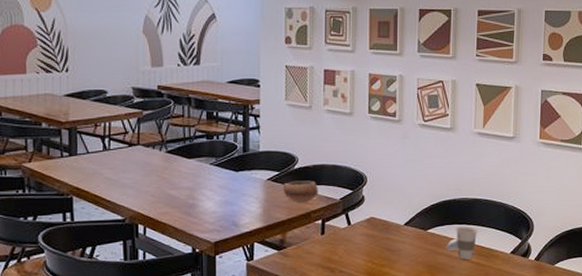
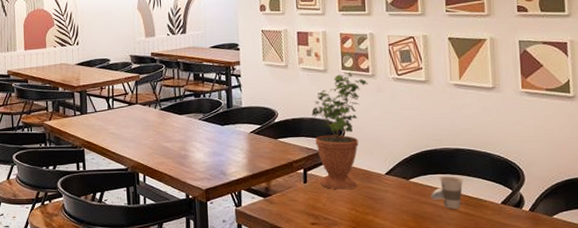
bowl: present [283,180,318,202] -> none [265,133,299,153]
potted plant: none [334,114,394,242] -> present [311,70,369,190]

